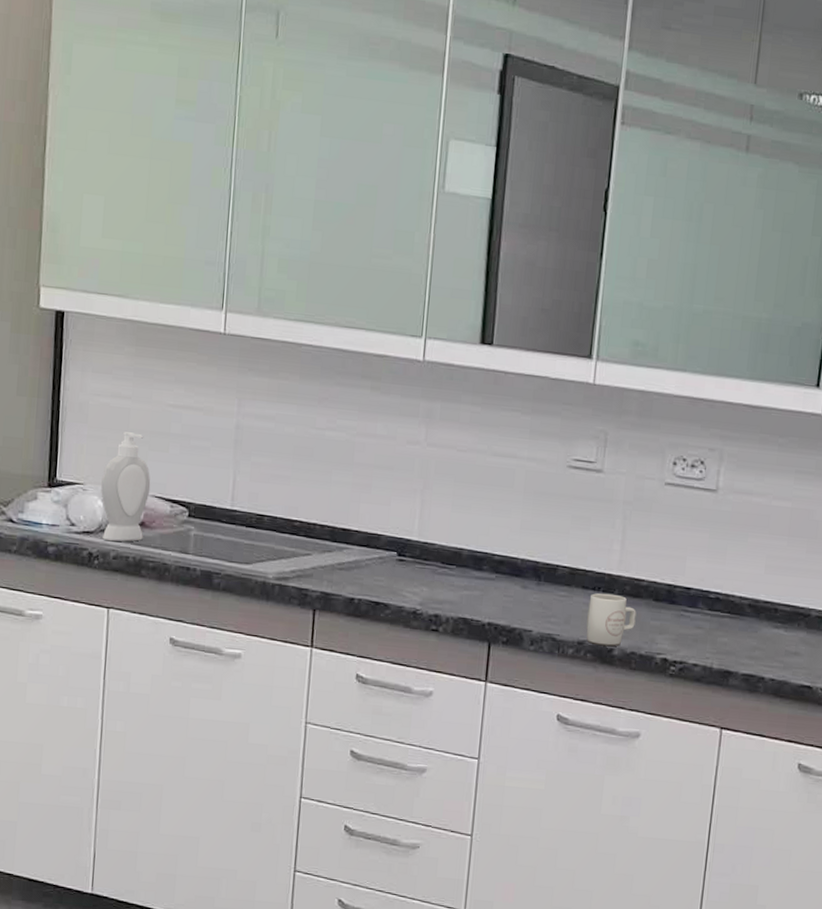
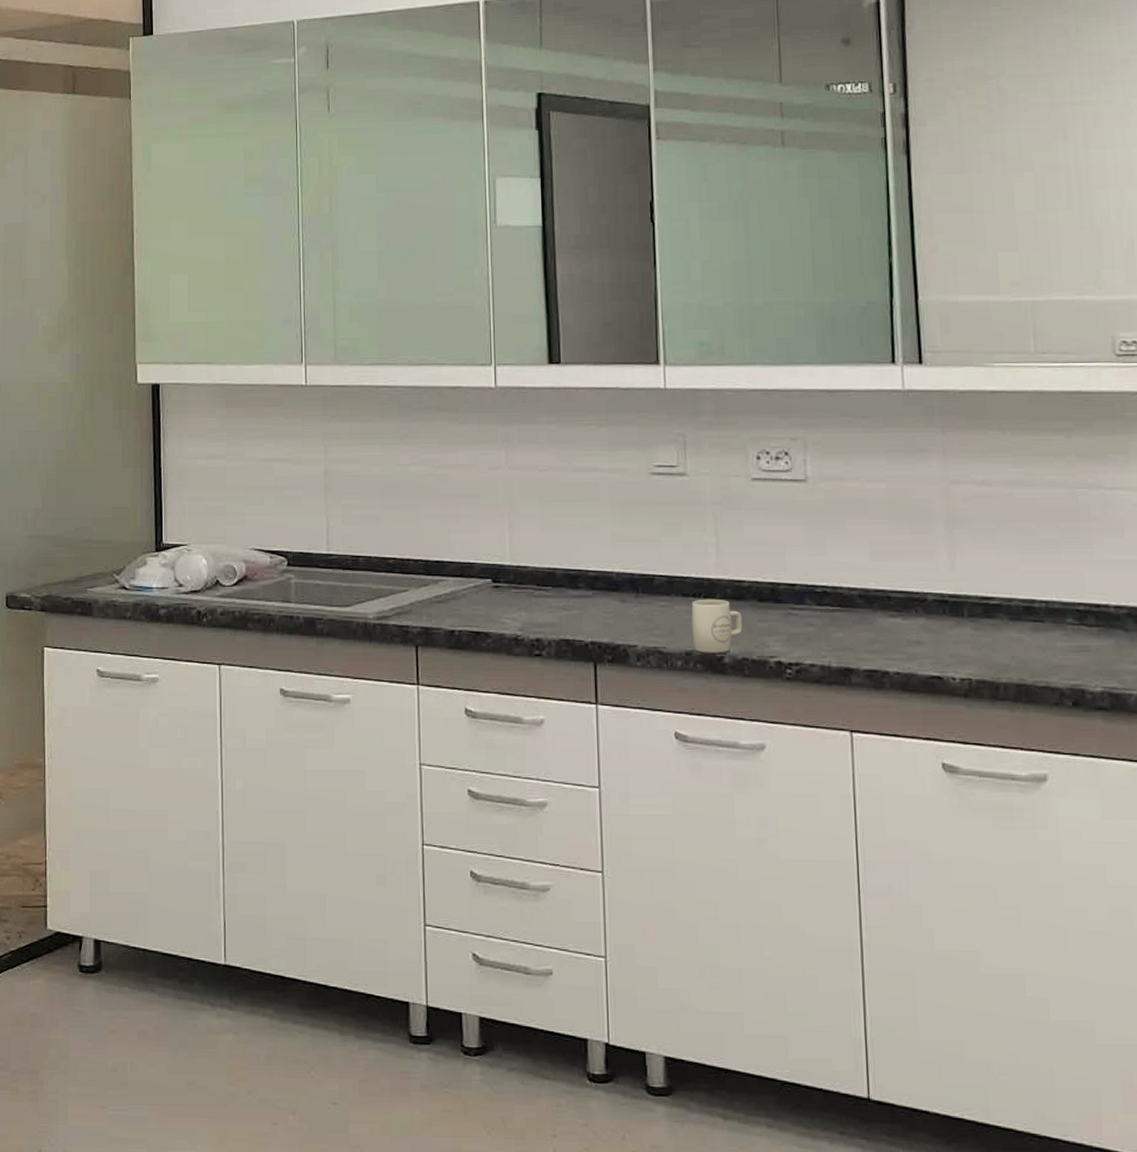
soap bottle: present [101,432,151,542] -> none [204,490,250,598]

